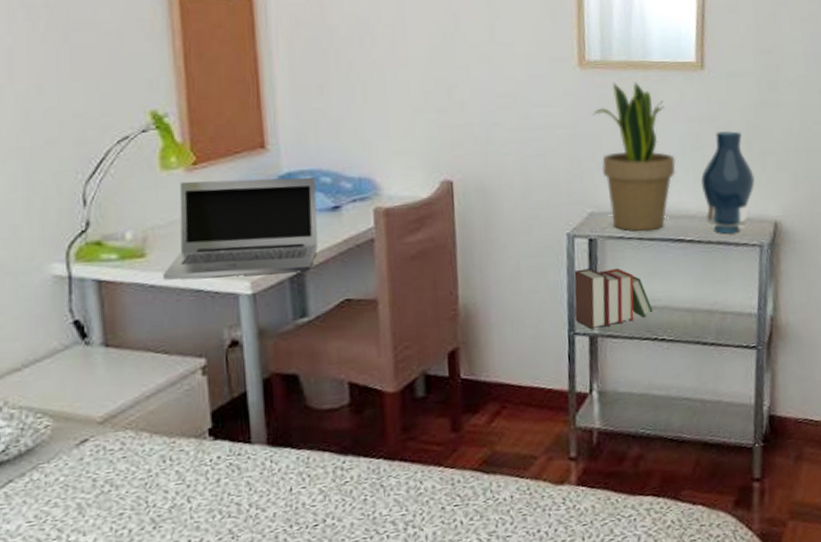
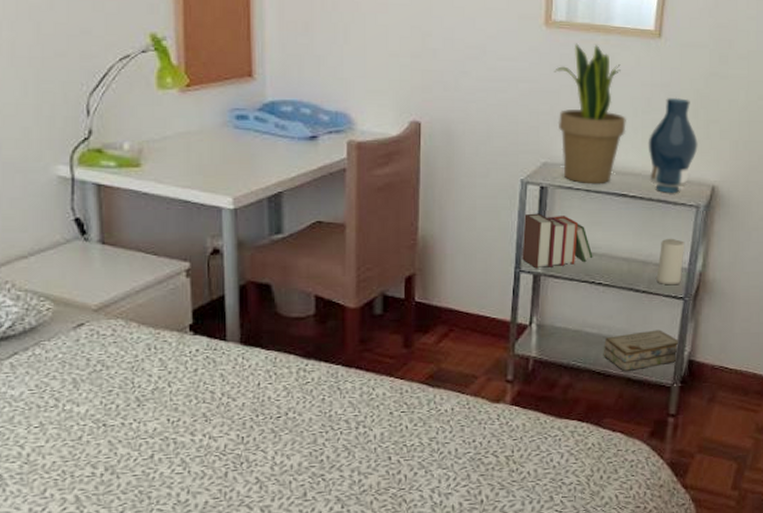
laptop: present [163,176,318,280] -> none [156,101,296,193]
decorative box: none [674,384,756,435] -> present [603,330,679,371]
candle: none [724,282,752,335] -> present [656,238,684,285]

